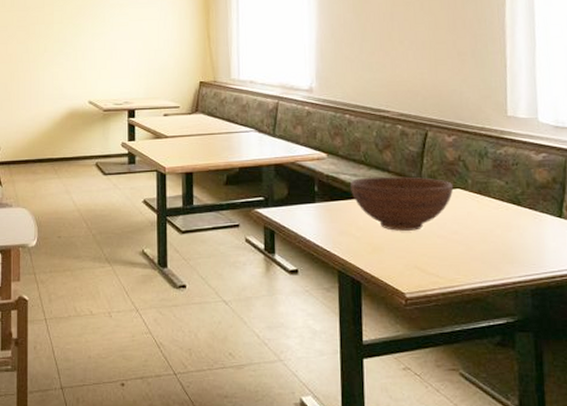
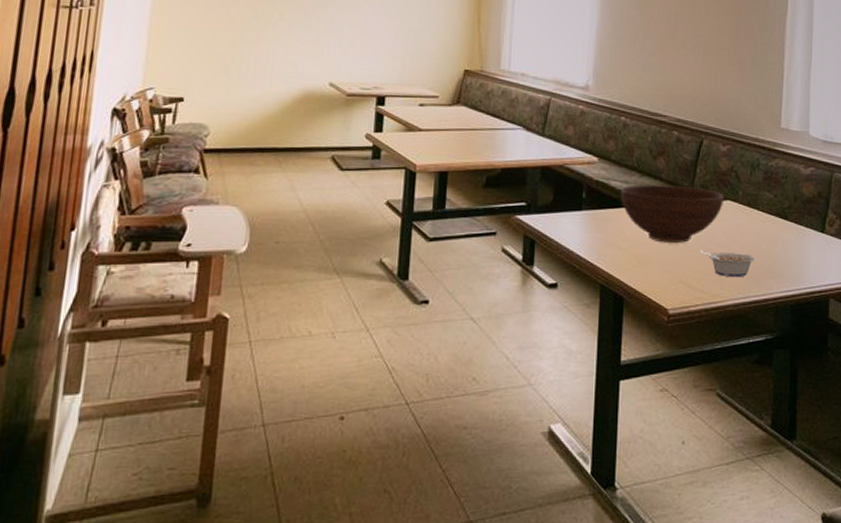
legume: none [433,237,489,263] -> present [700,250,755,278]

